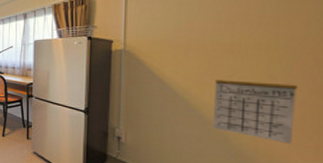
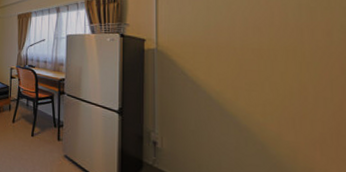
calendar: present [212,79,298,145] -> none [248,84,330,157]

